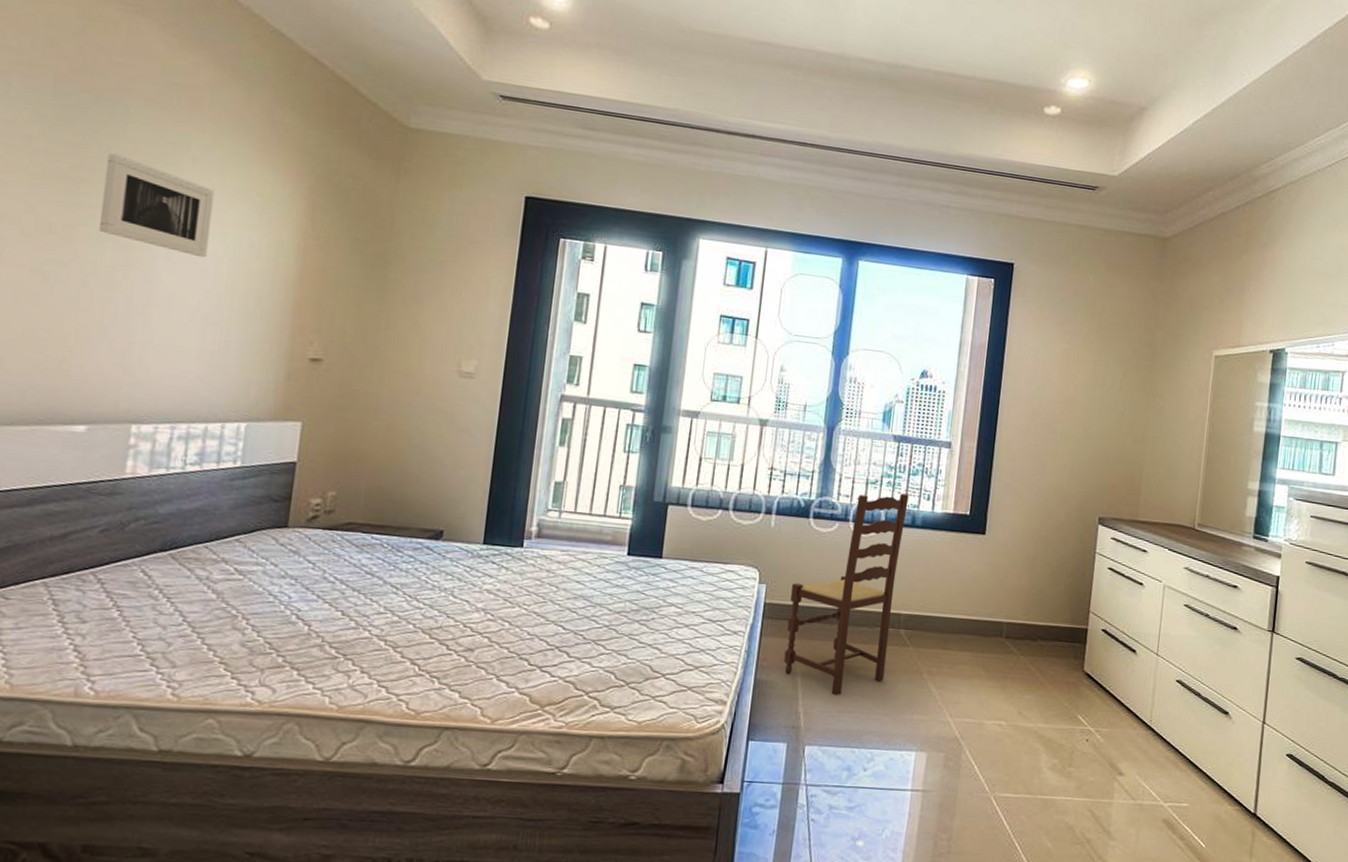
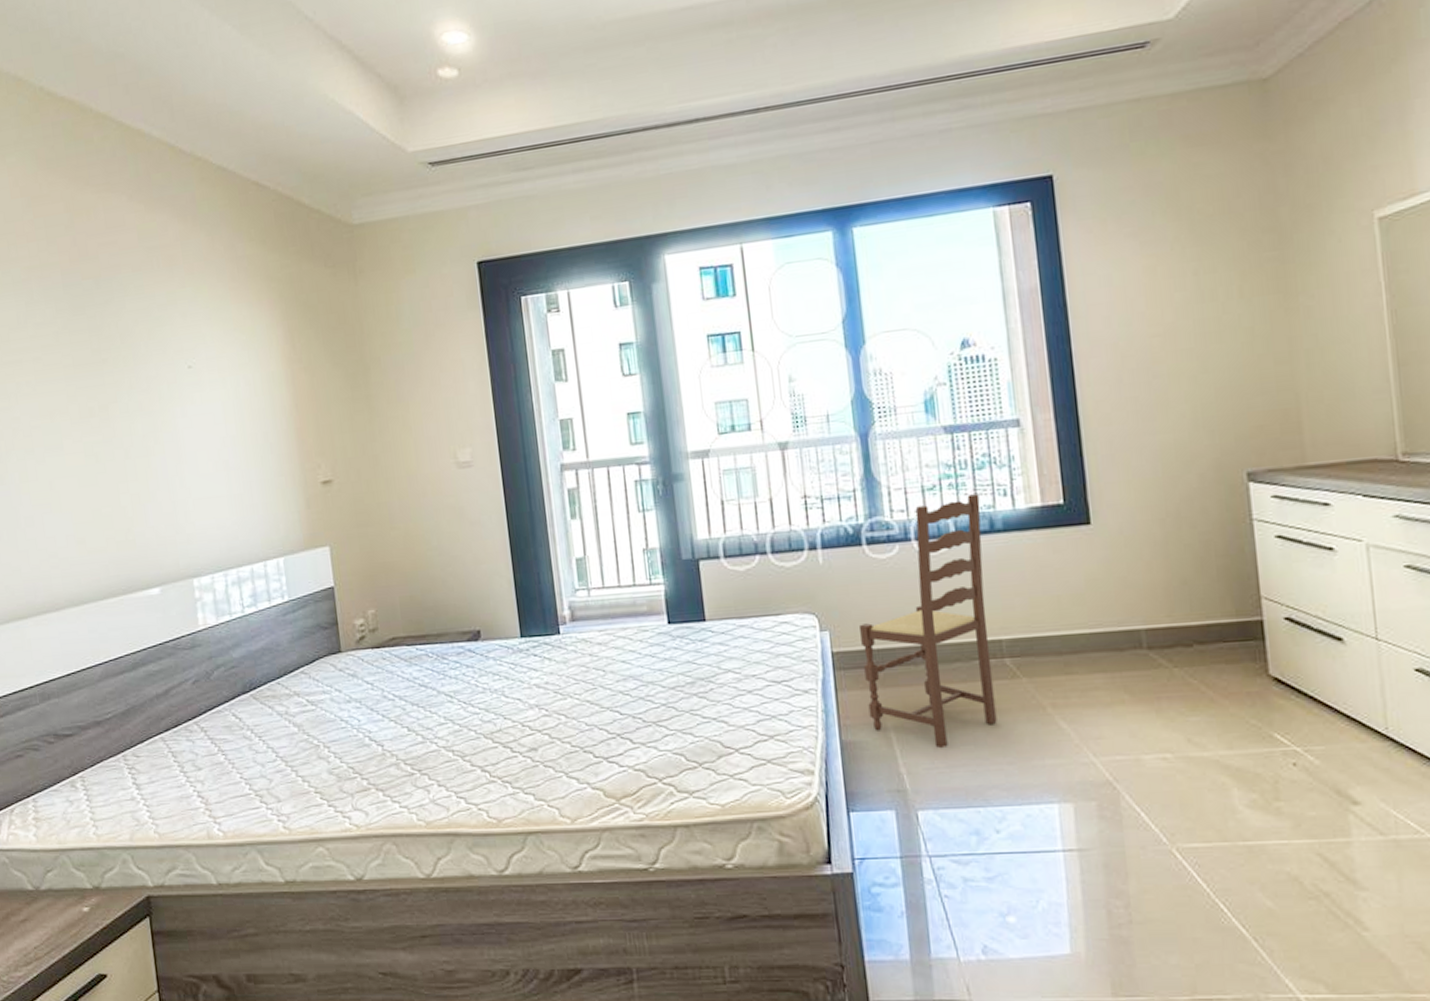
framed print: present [98,153,214,258] -> none [116,328,214,408]

